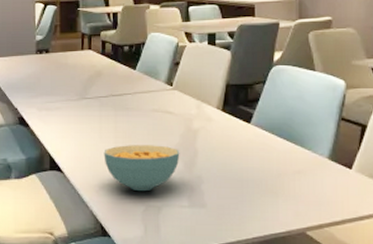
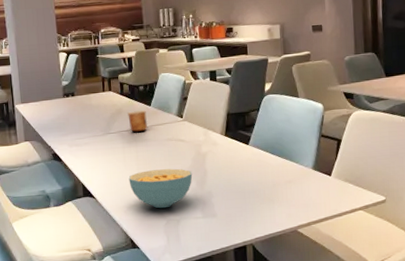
cup: none [108,74,130,99] -> present [128,110,147,132]

